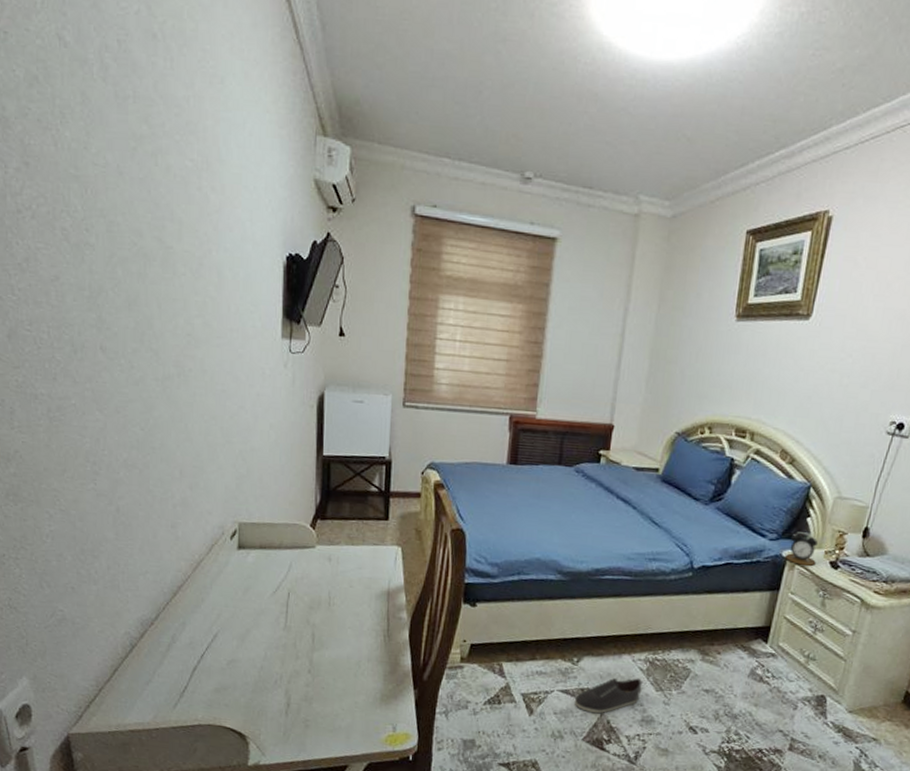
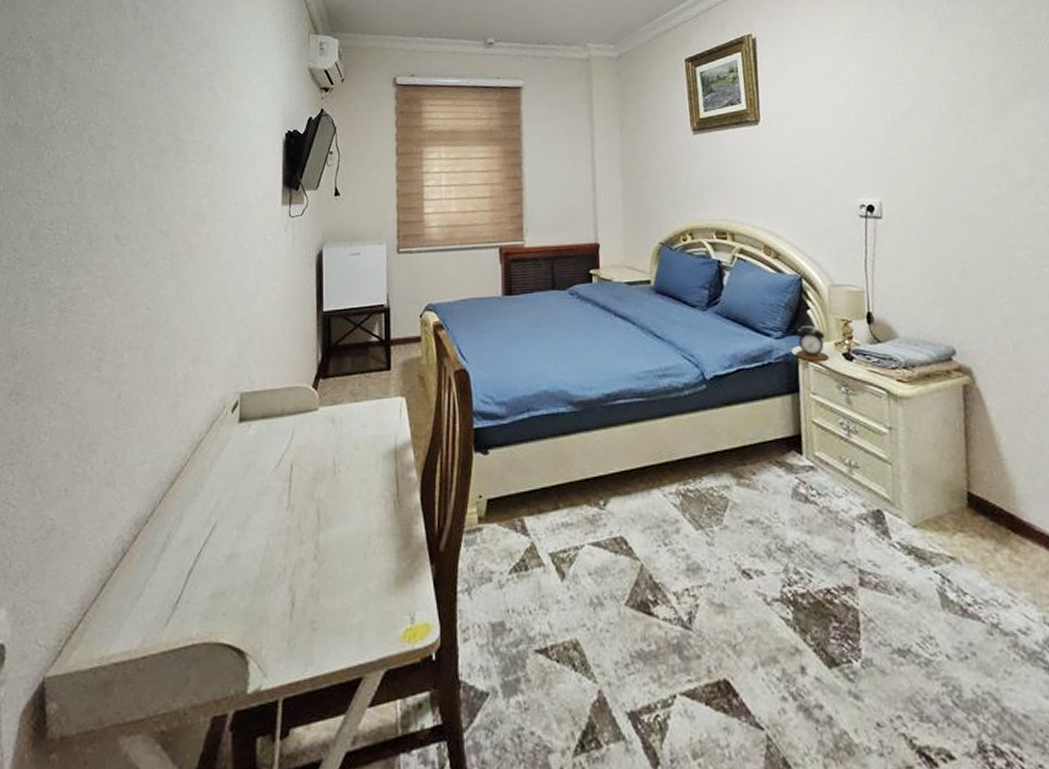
shoe: present [575,677,642,714] -> none [609,516,680,568]

